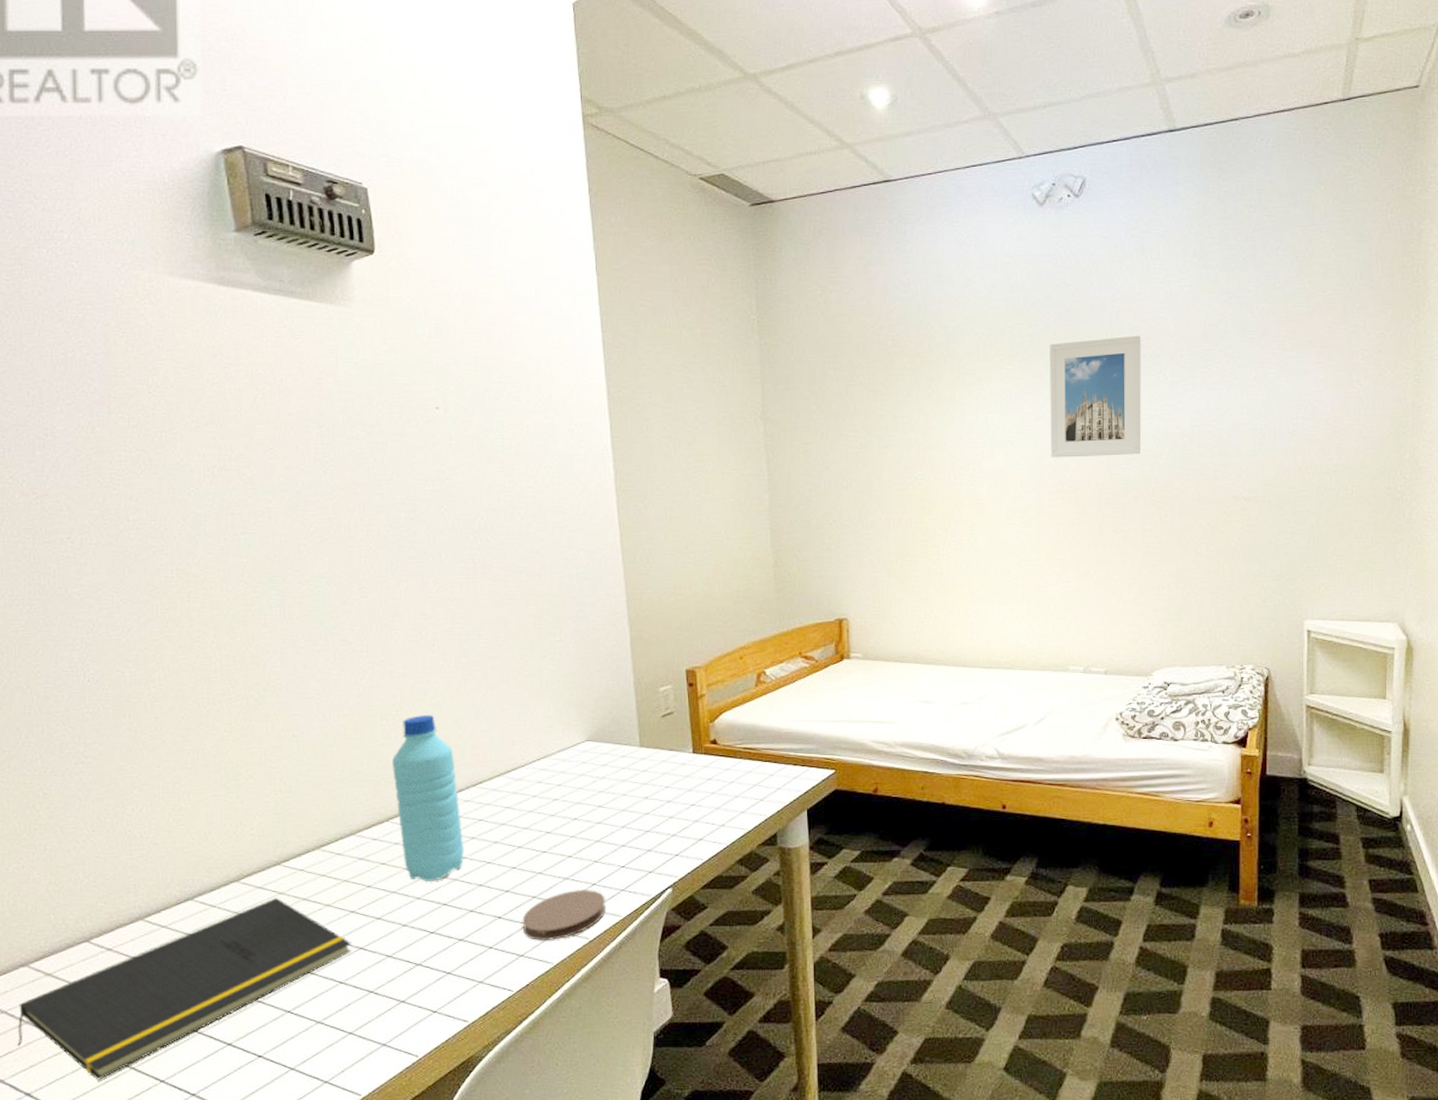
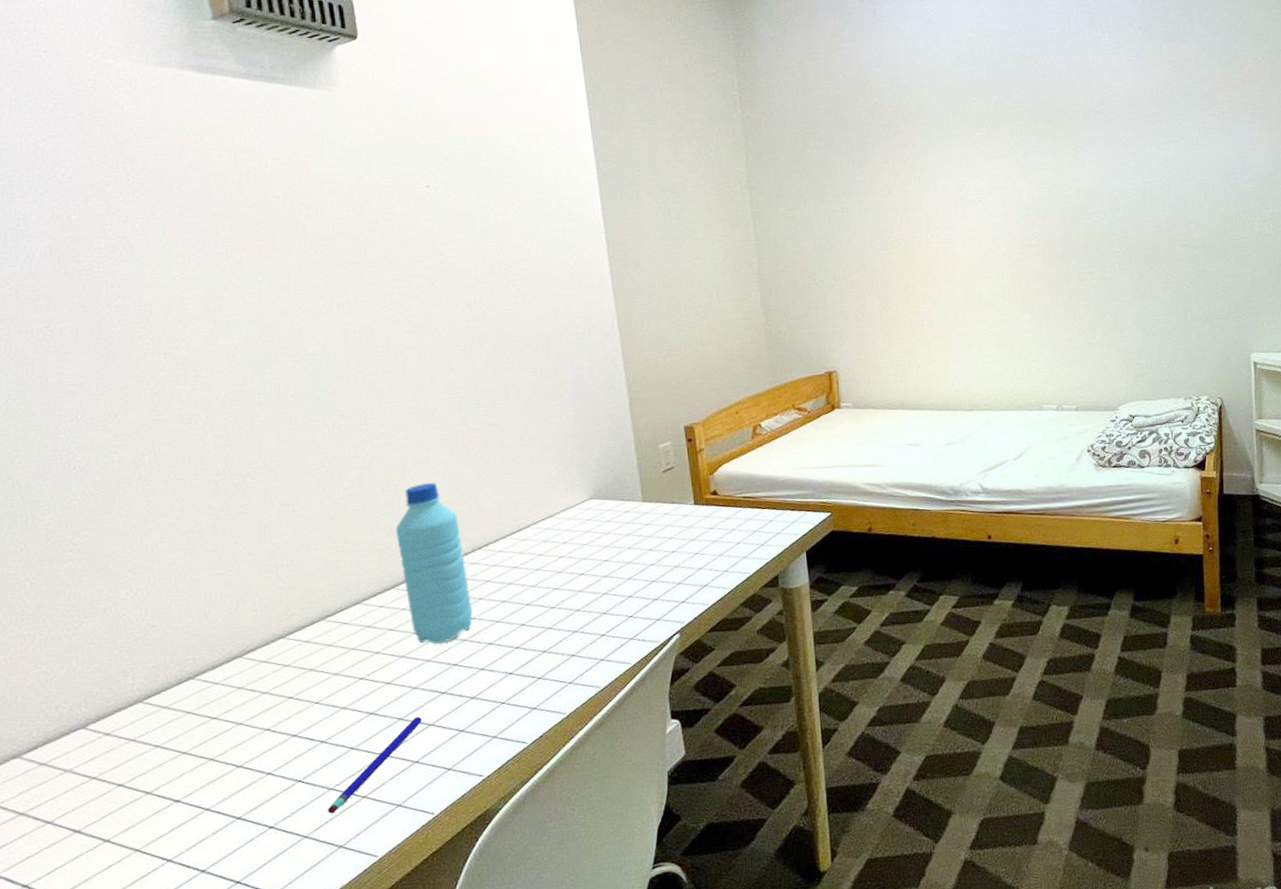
notepad: present [17,898,351,1080] -> none [11,671,362,866]
pen: none [315,955,410,1047] -> present [328,716,422,814]
coaster: present [522,889,607,940] -> none [533,640,617,693]
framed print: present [1049,335,1142,458] -> none [1013,102,1100,215]

